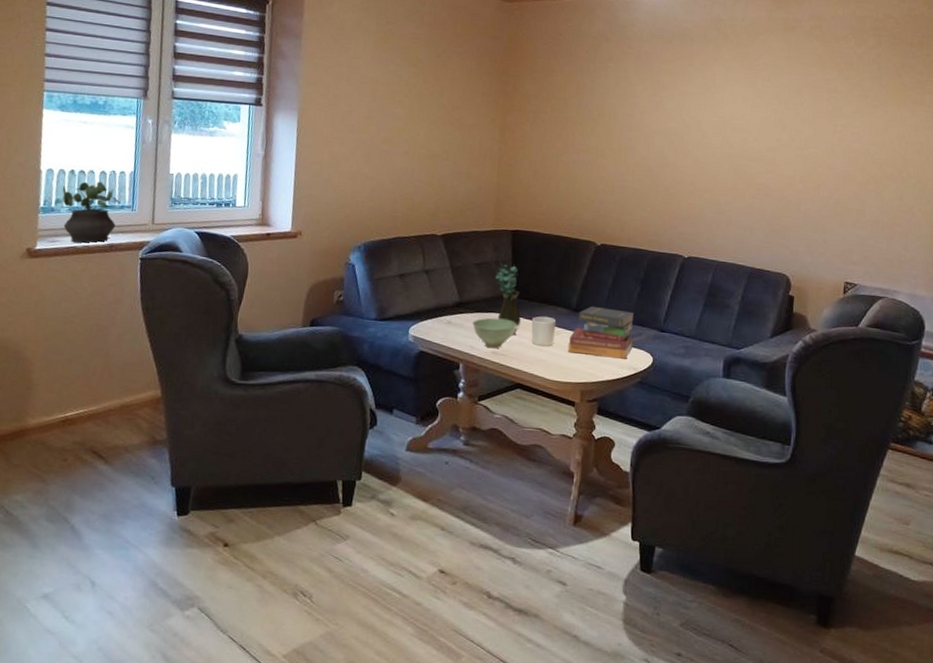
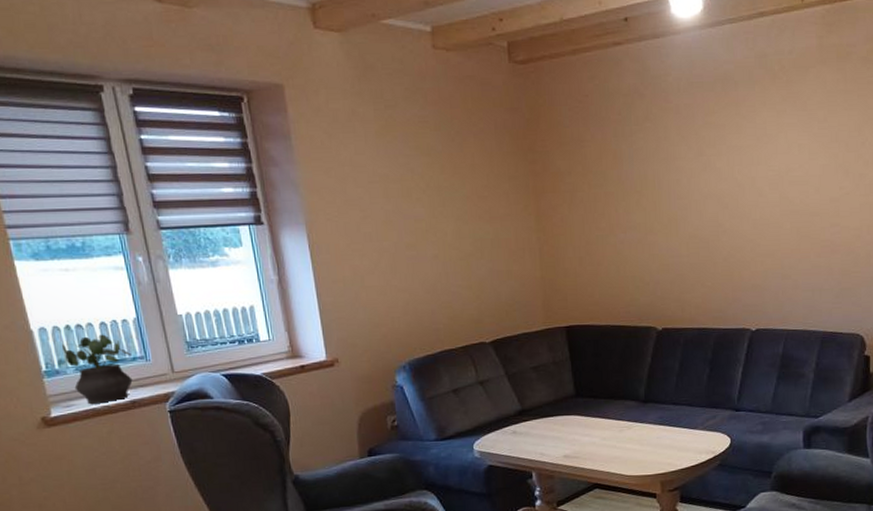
bowl: present [472,317,518,348] -> none [538,420,586,452]
vase: present [495,262,521,336] -> none [555,362,590,436]
mug: present [531,316,557,347] -> none [600,412,627,444]
books: present [567,305,635,359] -> none [641,394,709,446]

